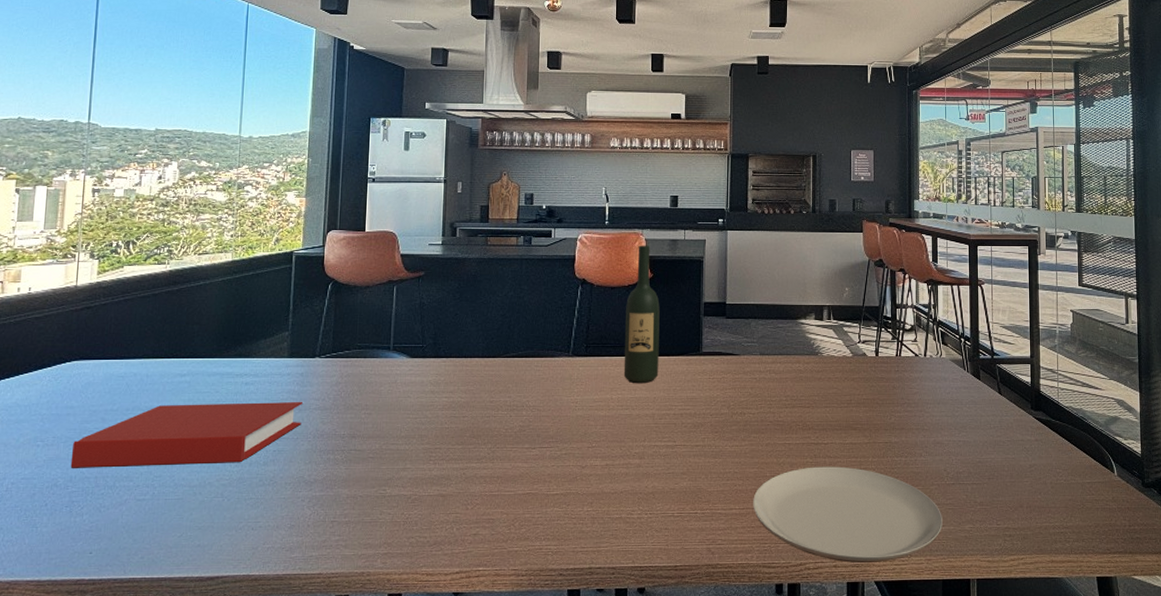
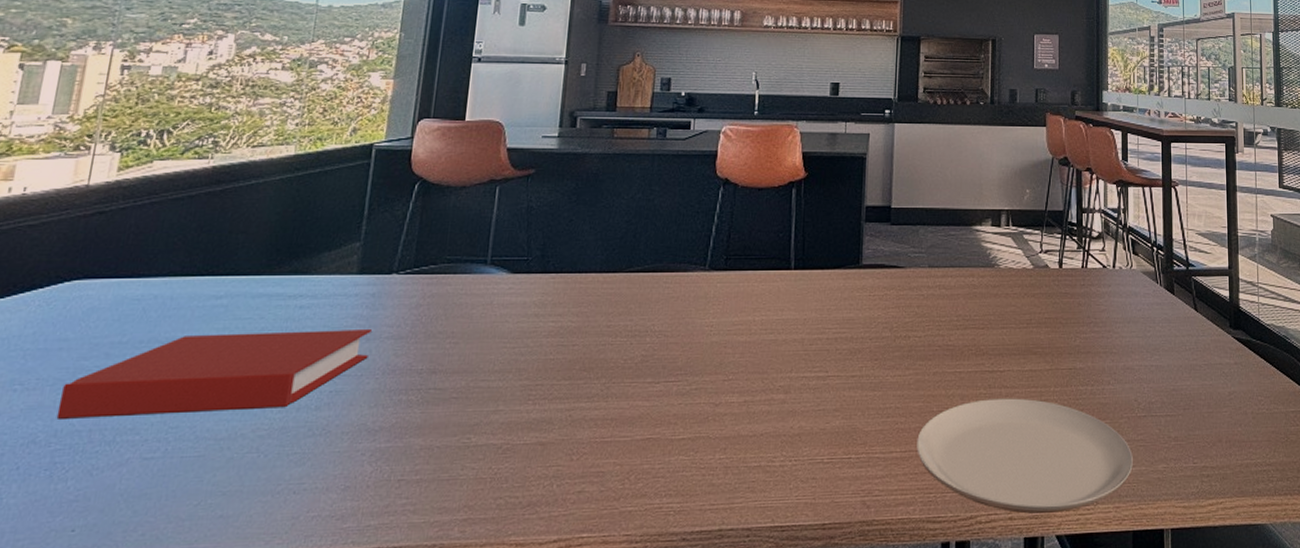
wine bottle: present [623,245,660,384] -> none [769,139,815,303]

